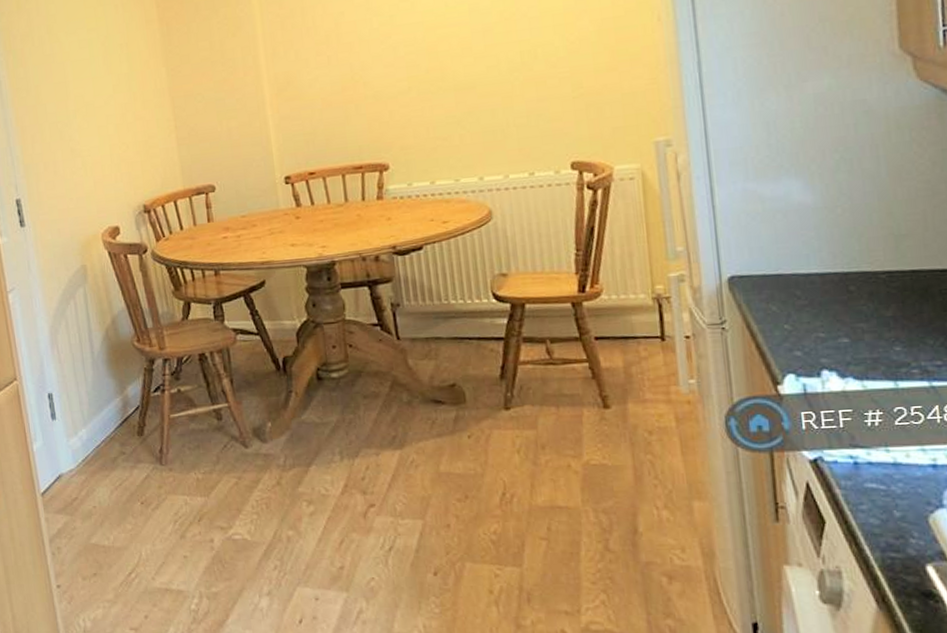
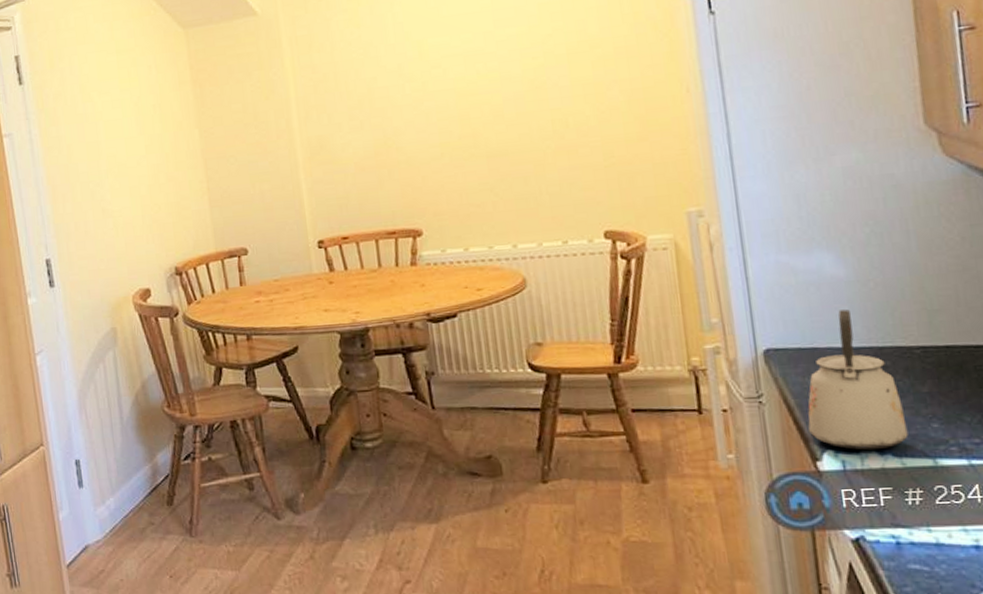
kettle: none [770,236,870,374] -> present [808,309,909,451]

